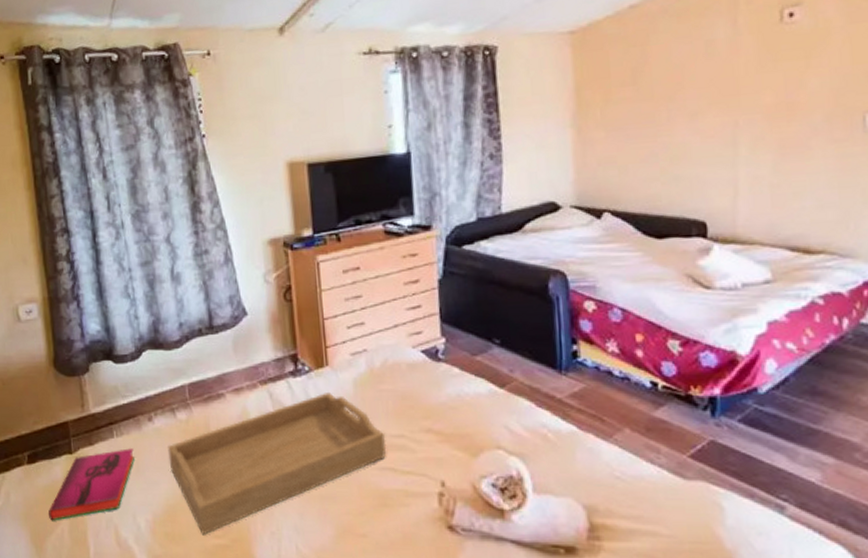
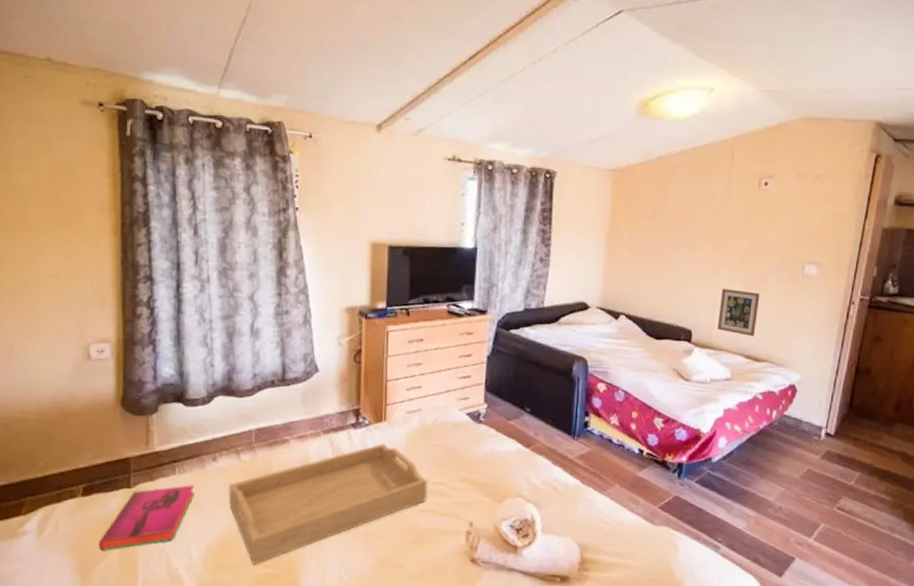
picture frame: none [742,161,802,222] -> present [717,288,760,337]

